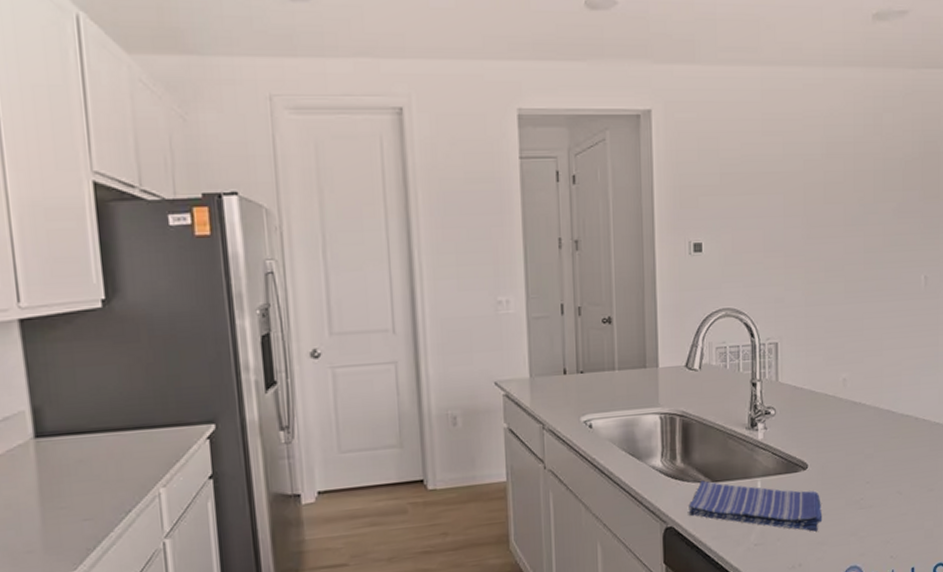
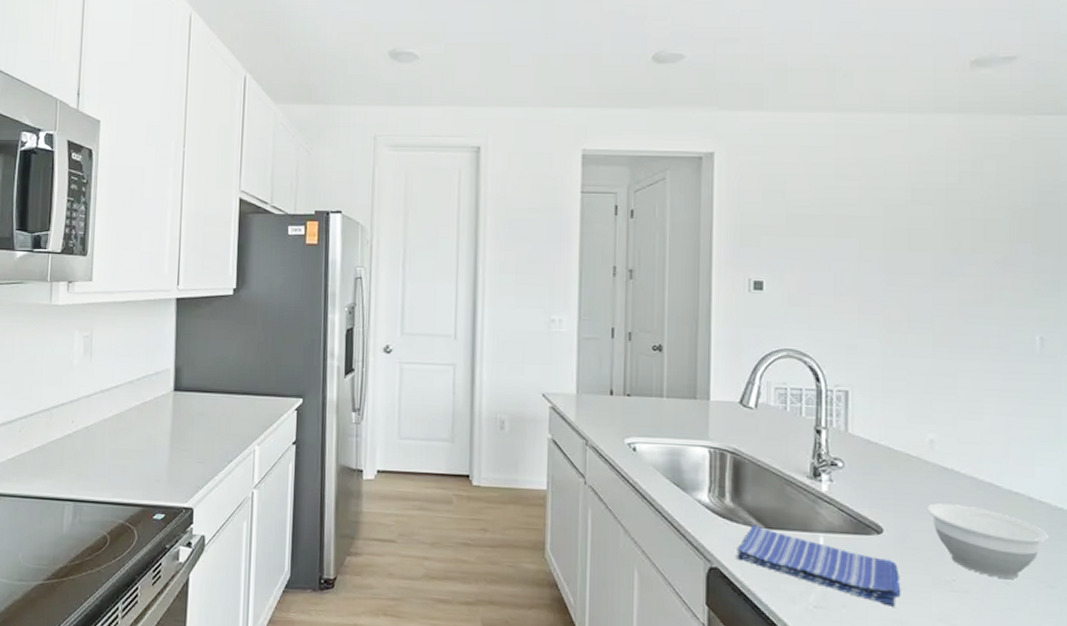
bowl: none [840,432,929,491] -> present [926,503,1048,580]

